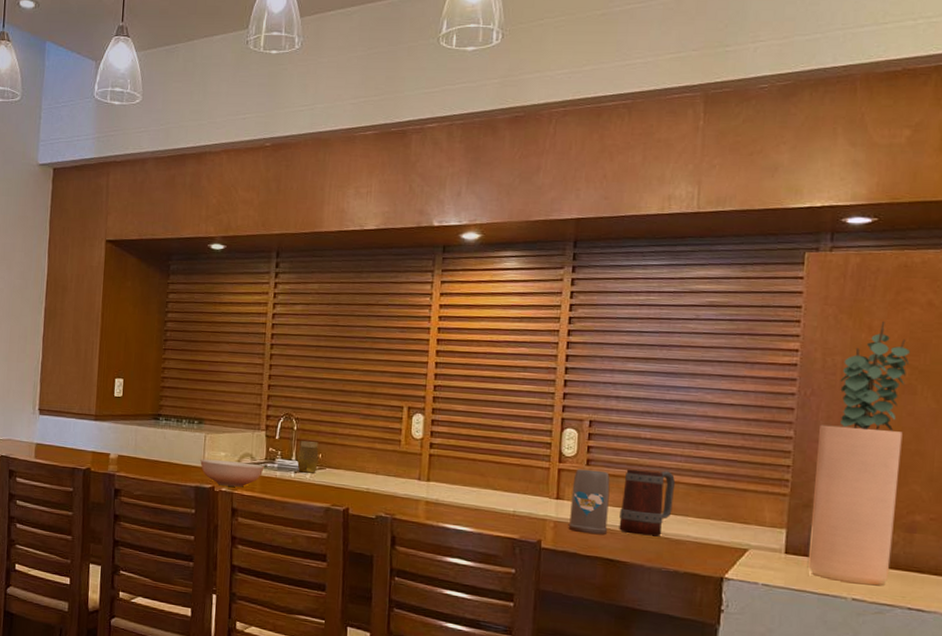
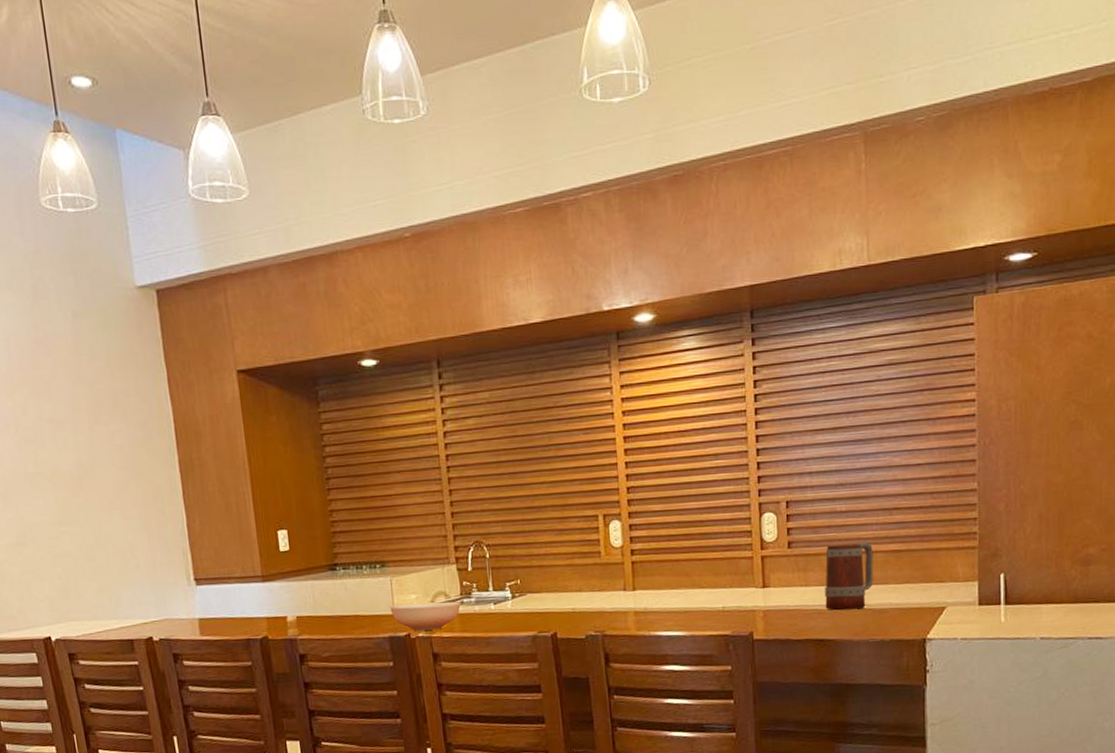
jar: present [297,440,319,473] -> none [494,566,518,603]
beer mug: present [568,469,610,536] -> none [777,551,815,619]
vase: present [807,320,911,586] -> none [999,359,1075,624]

